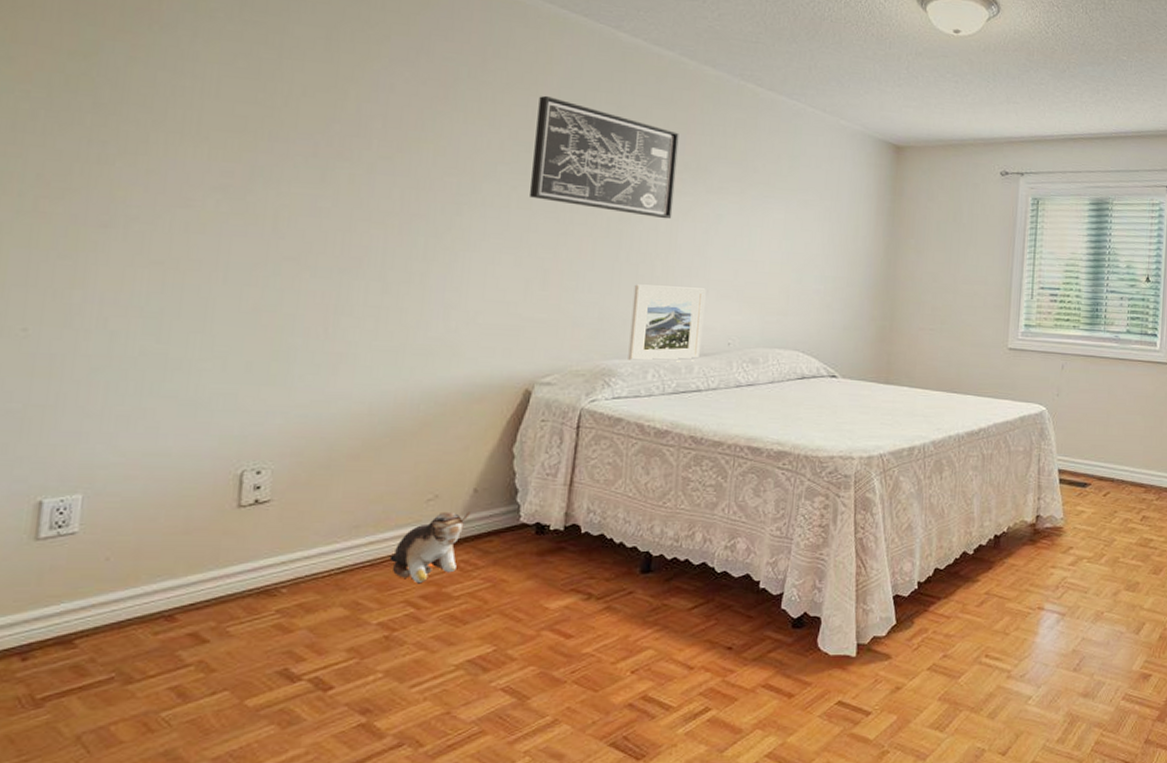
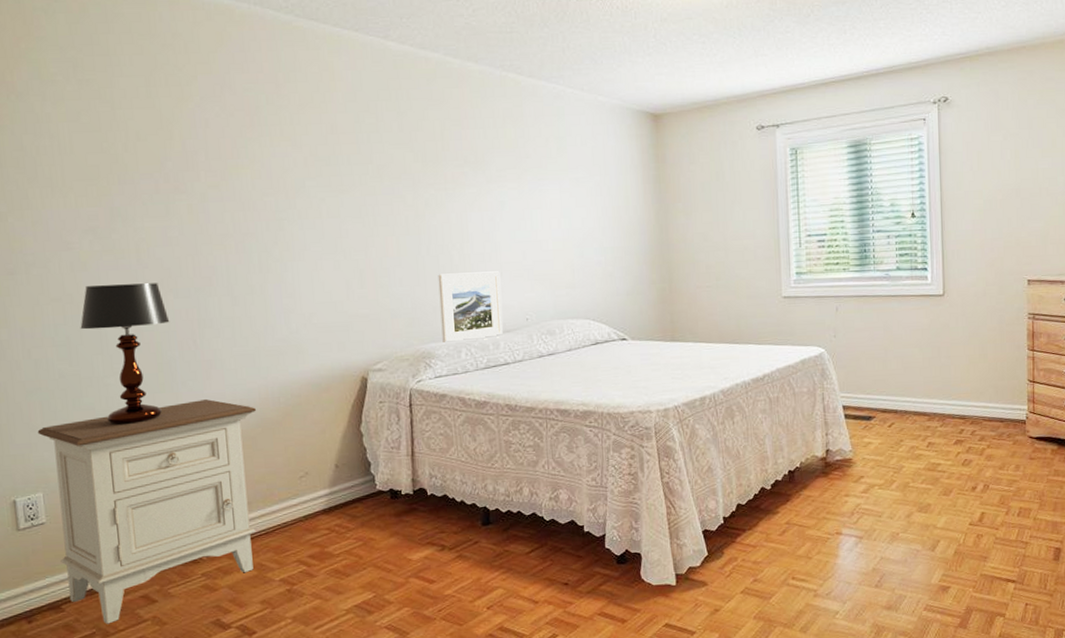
nightstand: none [87,398,389,668] -> present [37,399,257,624]
table lamp: none [181,251,299,419] -> present [80,283,170,425]
plush toy: present [389,511,470,584] -> none [279,484,336,546]
wall art: present [530,95,679,219] -> none [329,111,461,212]

